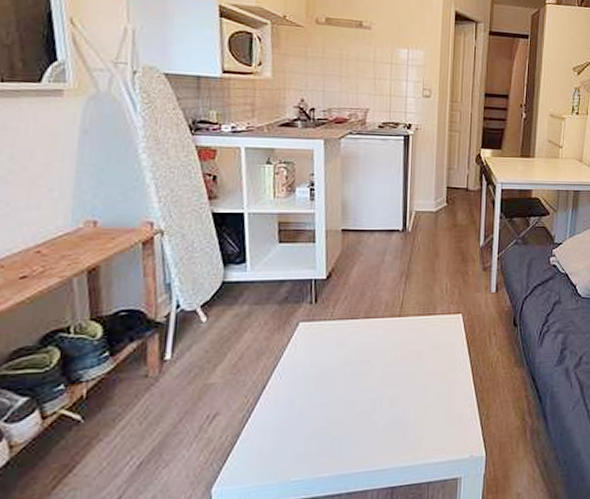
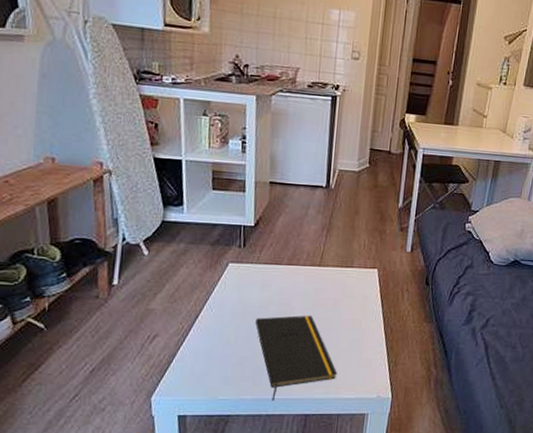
notepad: none [331,372,425,477] -> present [255,315,338,402]

